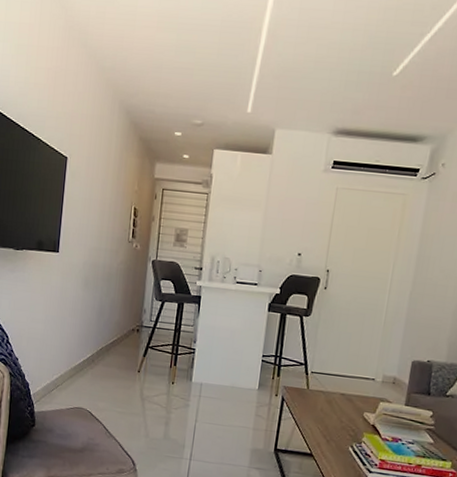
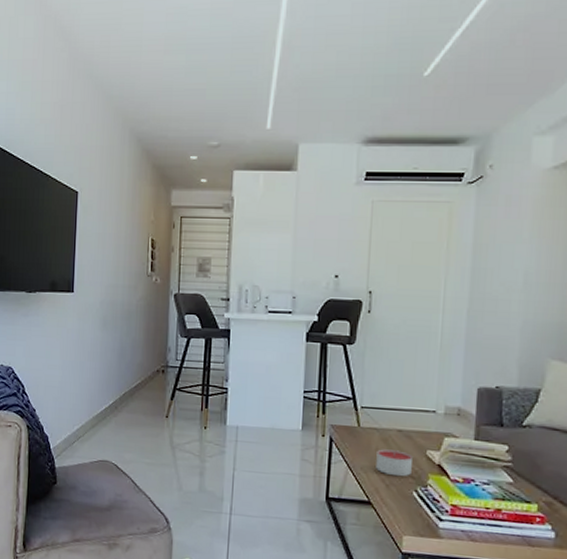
candle: none [319,409,351,434] -> present [376,449,412,477]

